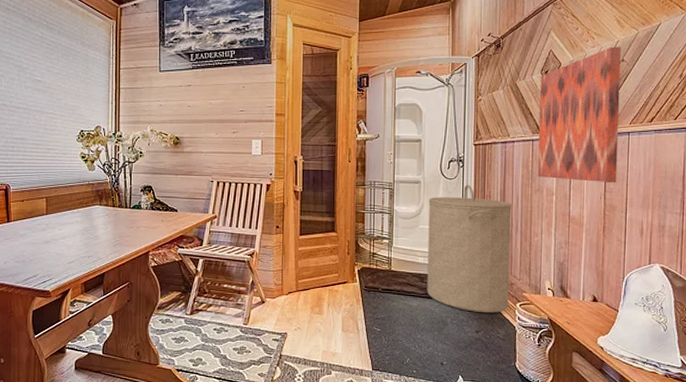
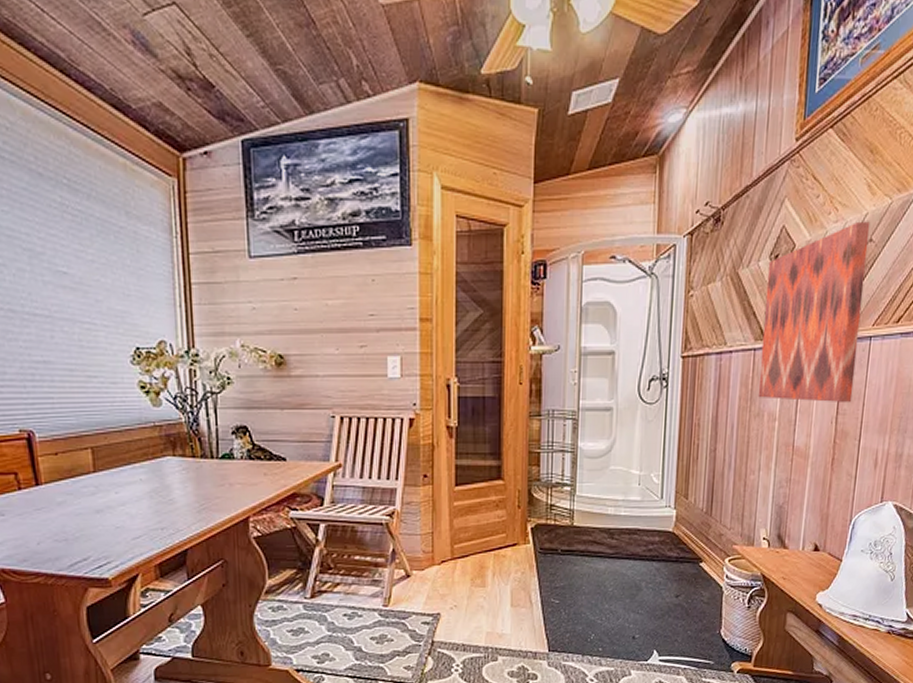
laundry hamper: present [427,184,512,314] -> none [617,410,725,573]

